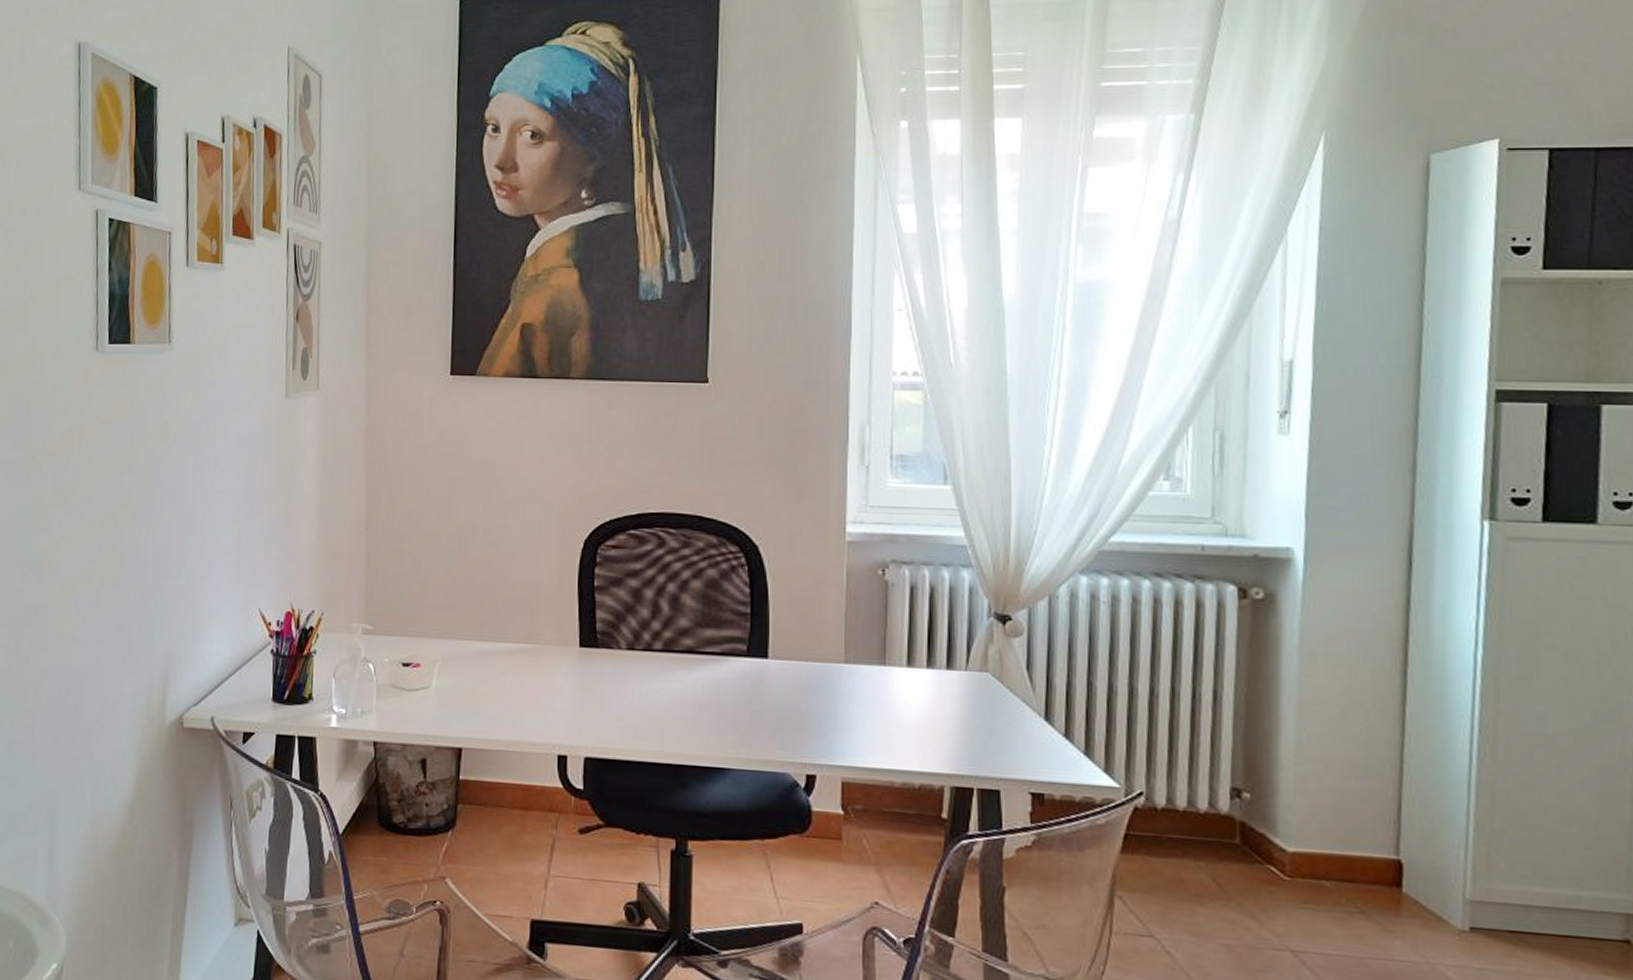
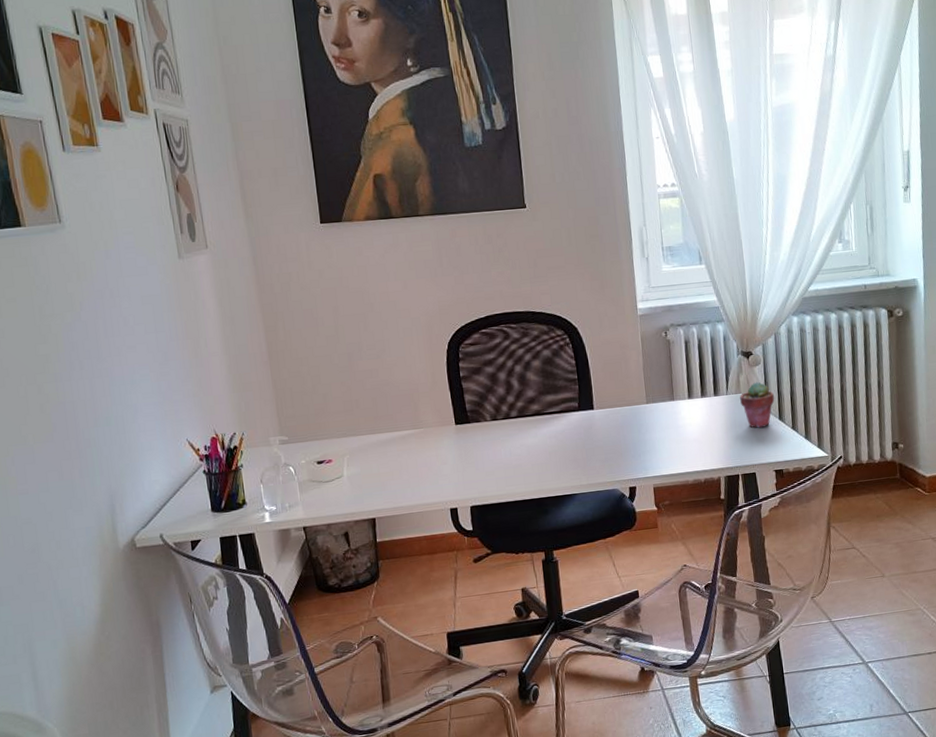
potted succulent: none [986,659,1040,727] -> present [740,382,775,428]

